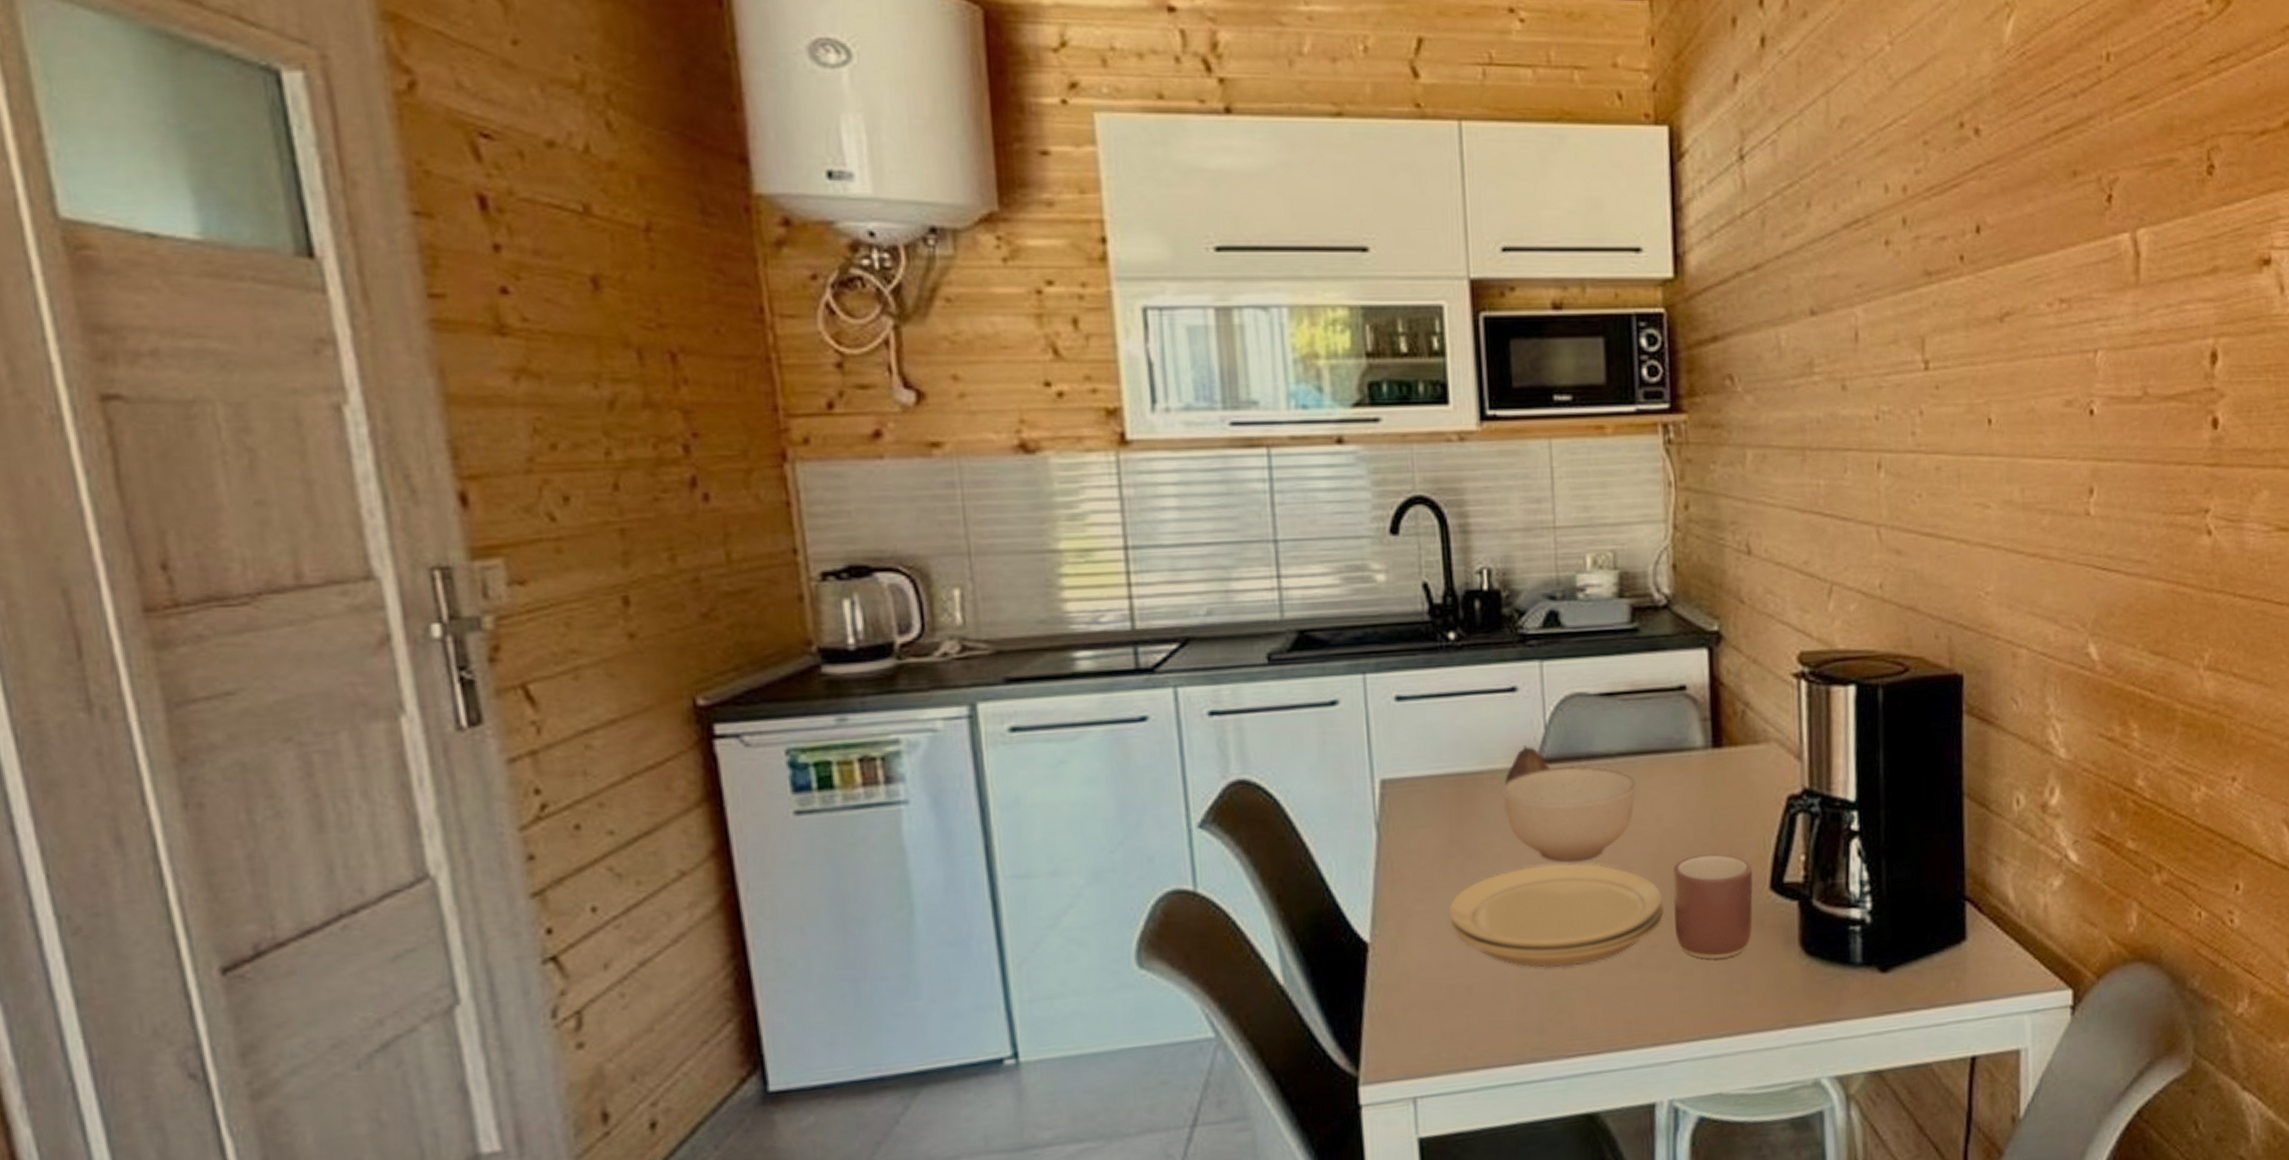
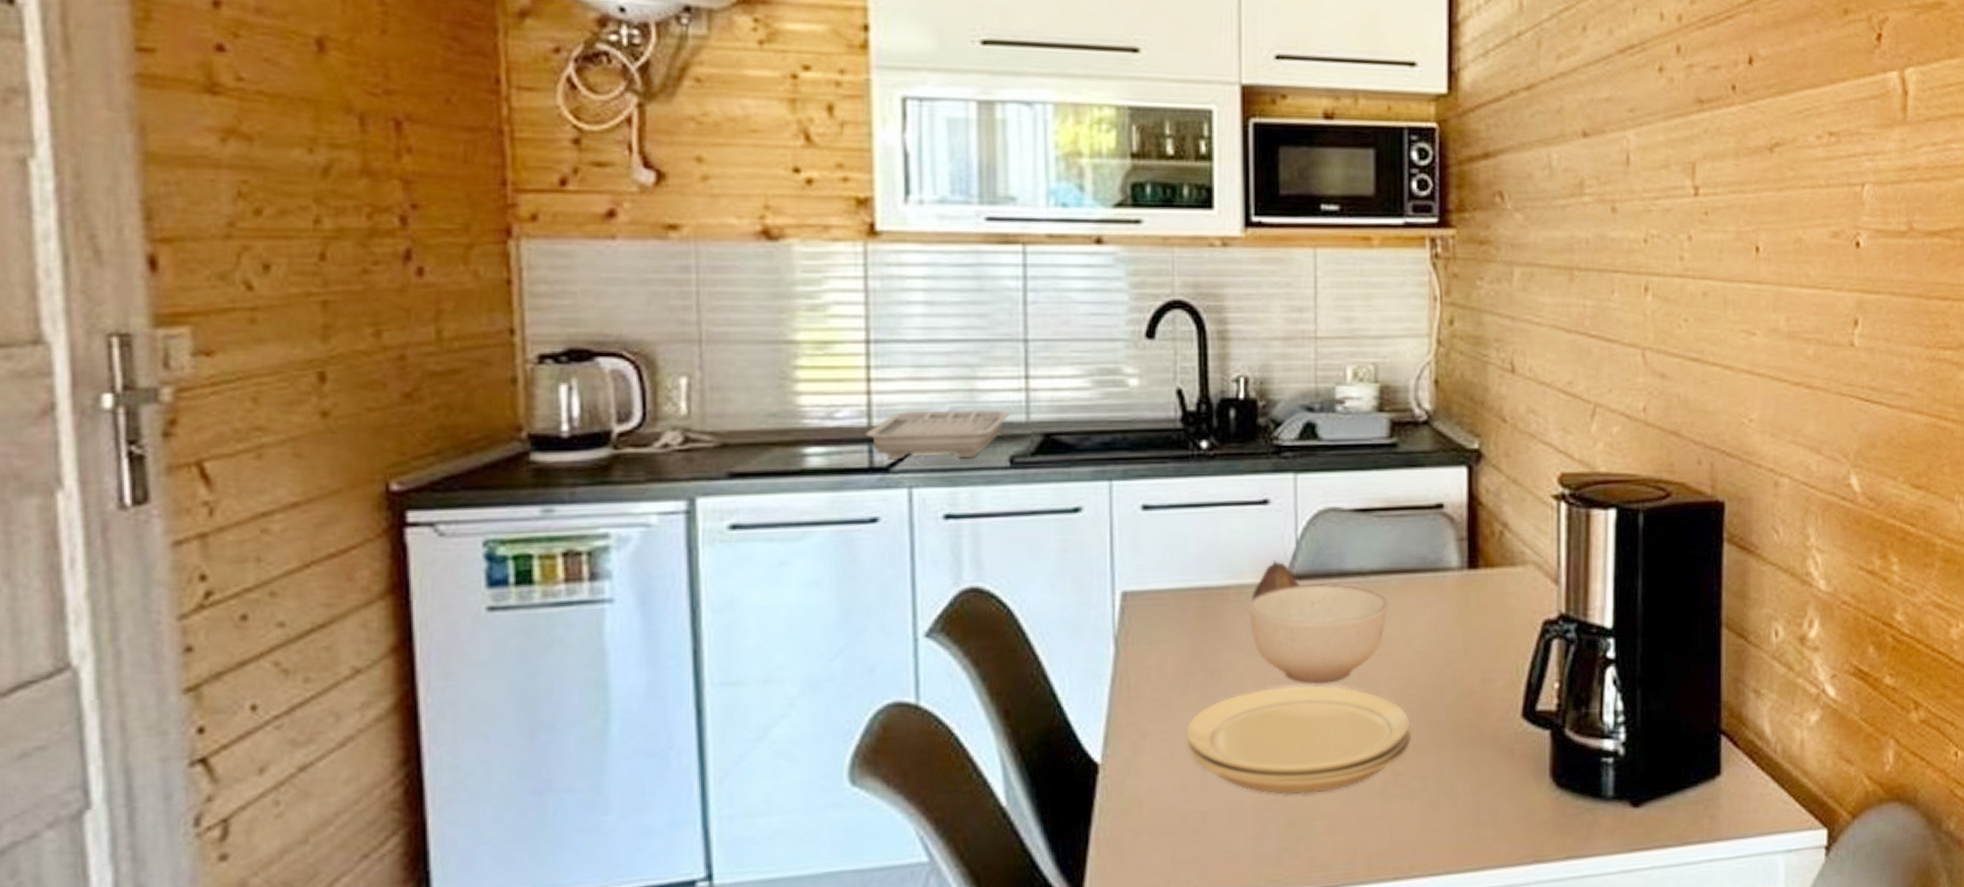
dish rack: none [1130,609,1266,660] -> present [865,409,1011,459]
mug: present [1672,854,1753,960] -> none [1422,679,1505,790]

